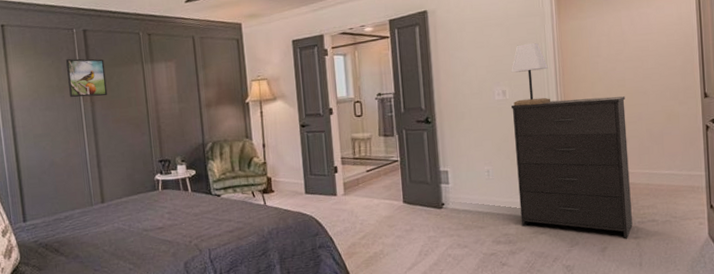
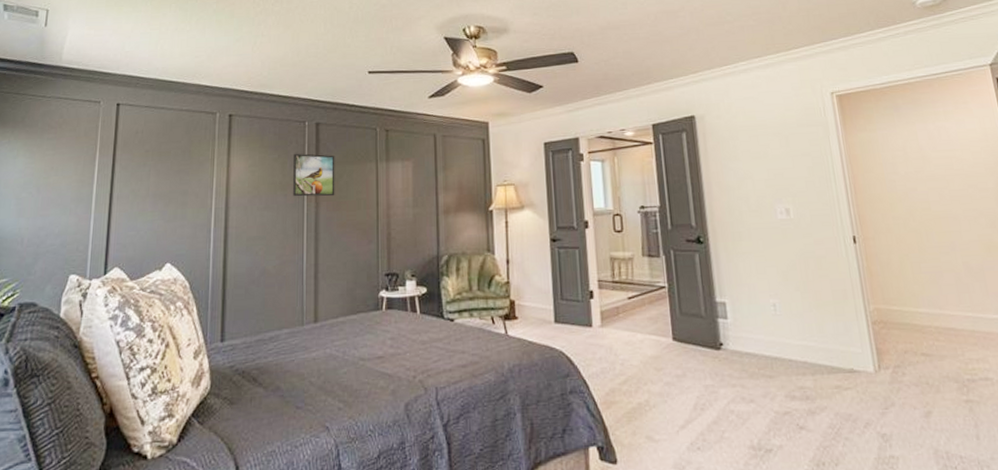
lamp: present [511,42,550,106] -> none [794,155,843,228]
dresser: present [511,96,633,238] -> none [796,220,961,401]

